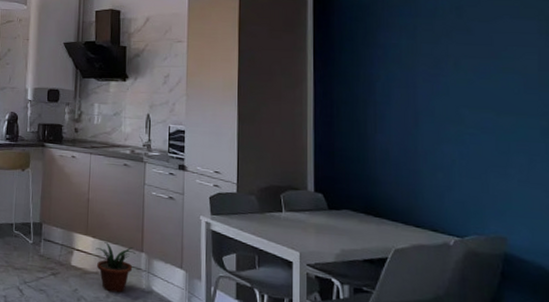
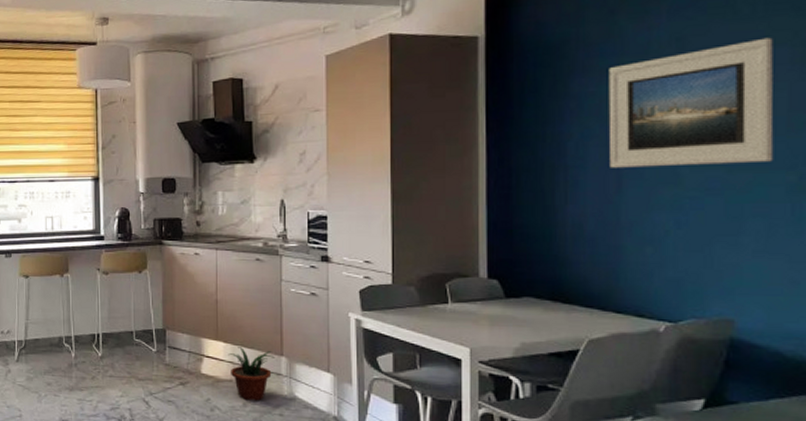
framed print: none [406,12,530,109] -> present [608,37,774,168]

